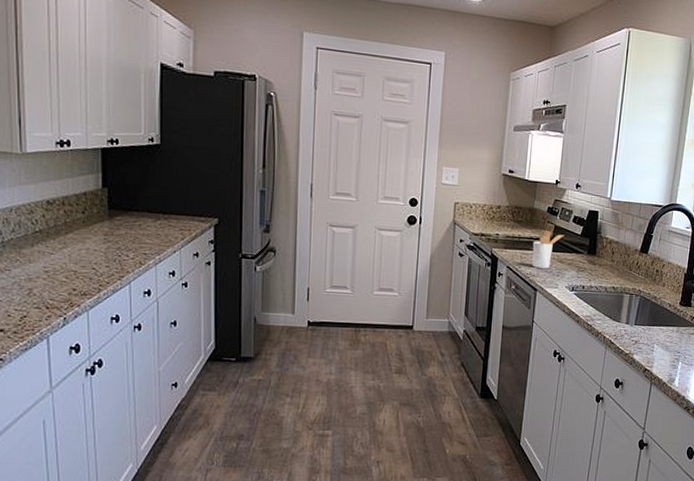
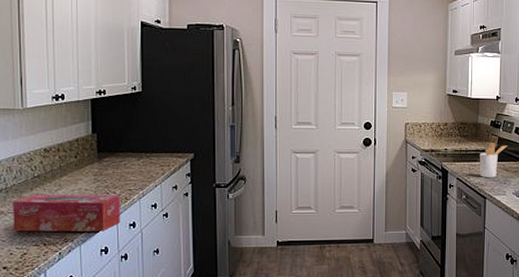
tissue box: none [9,252,133,298] -> present [12,195,120,232]

